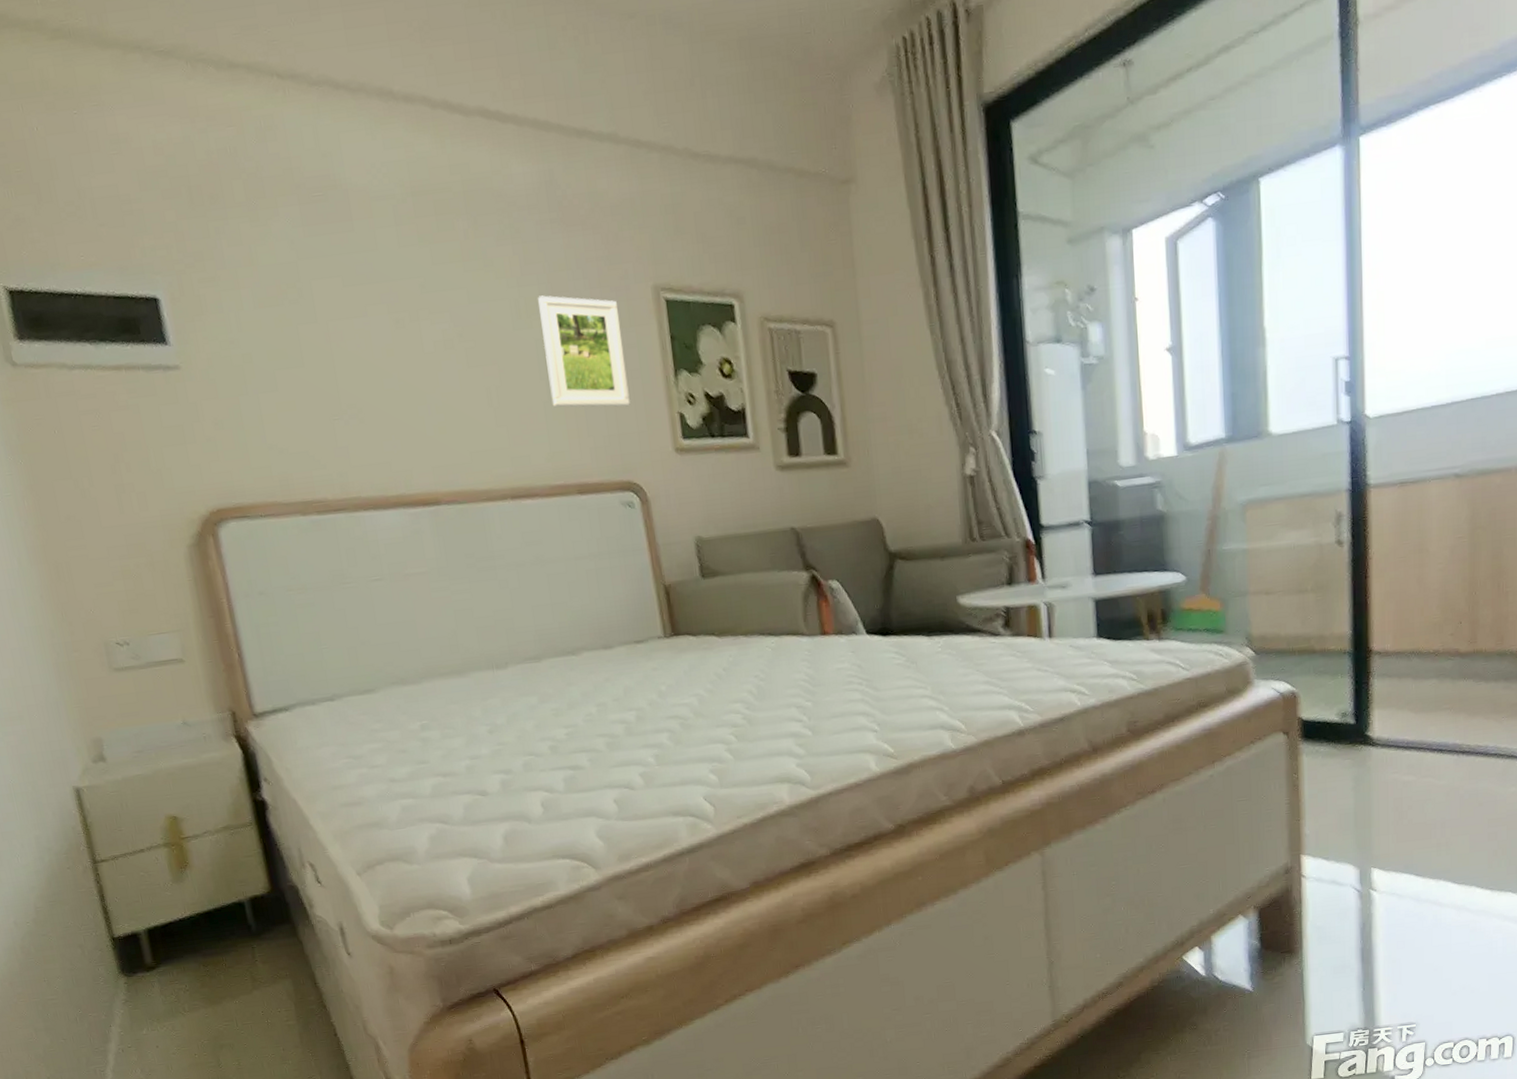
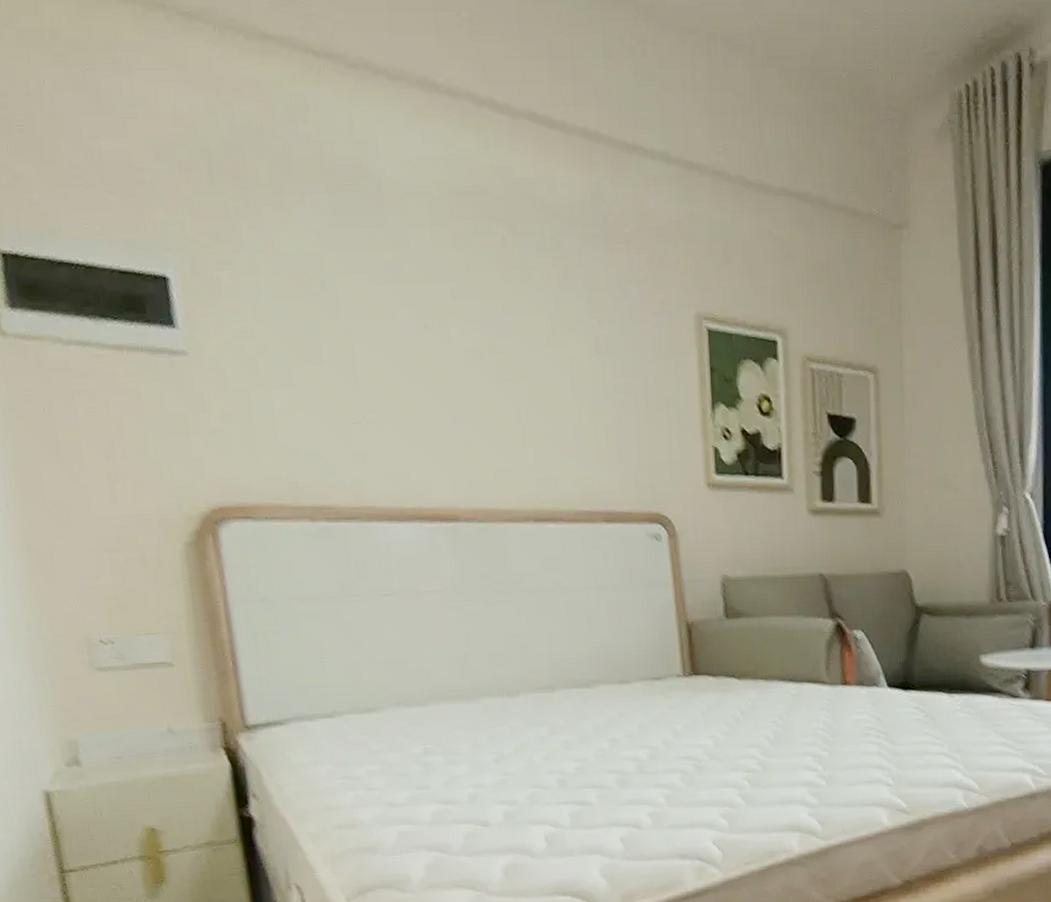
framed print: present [538,295,630,408] -> none [576,313,664,436]

